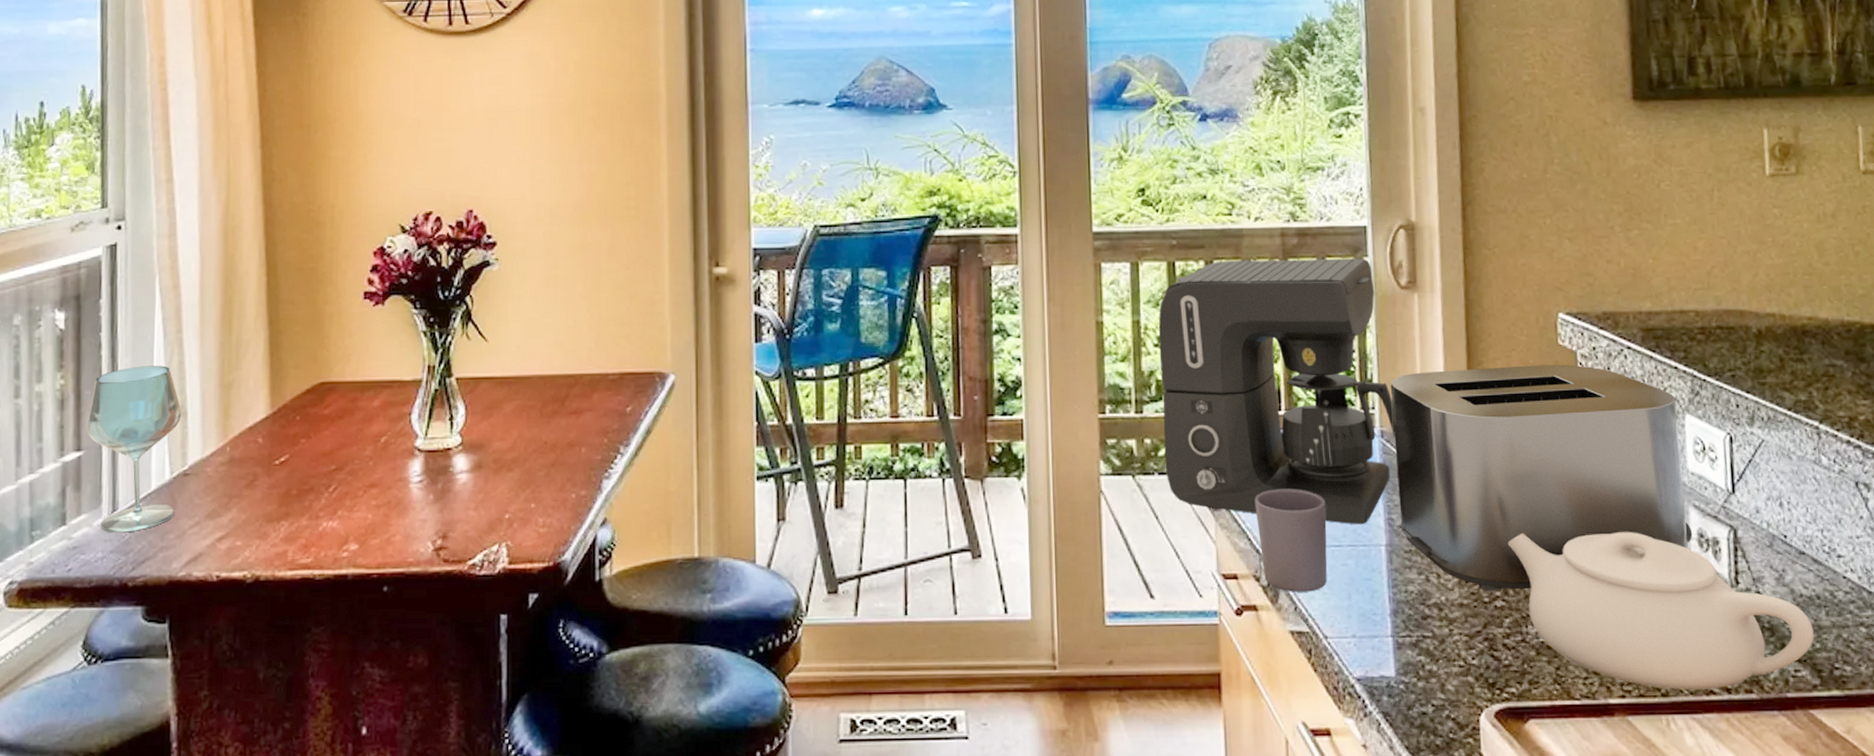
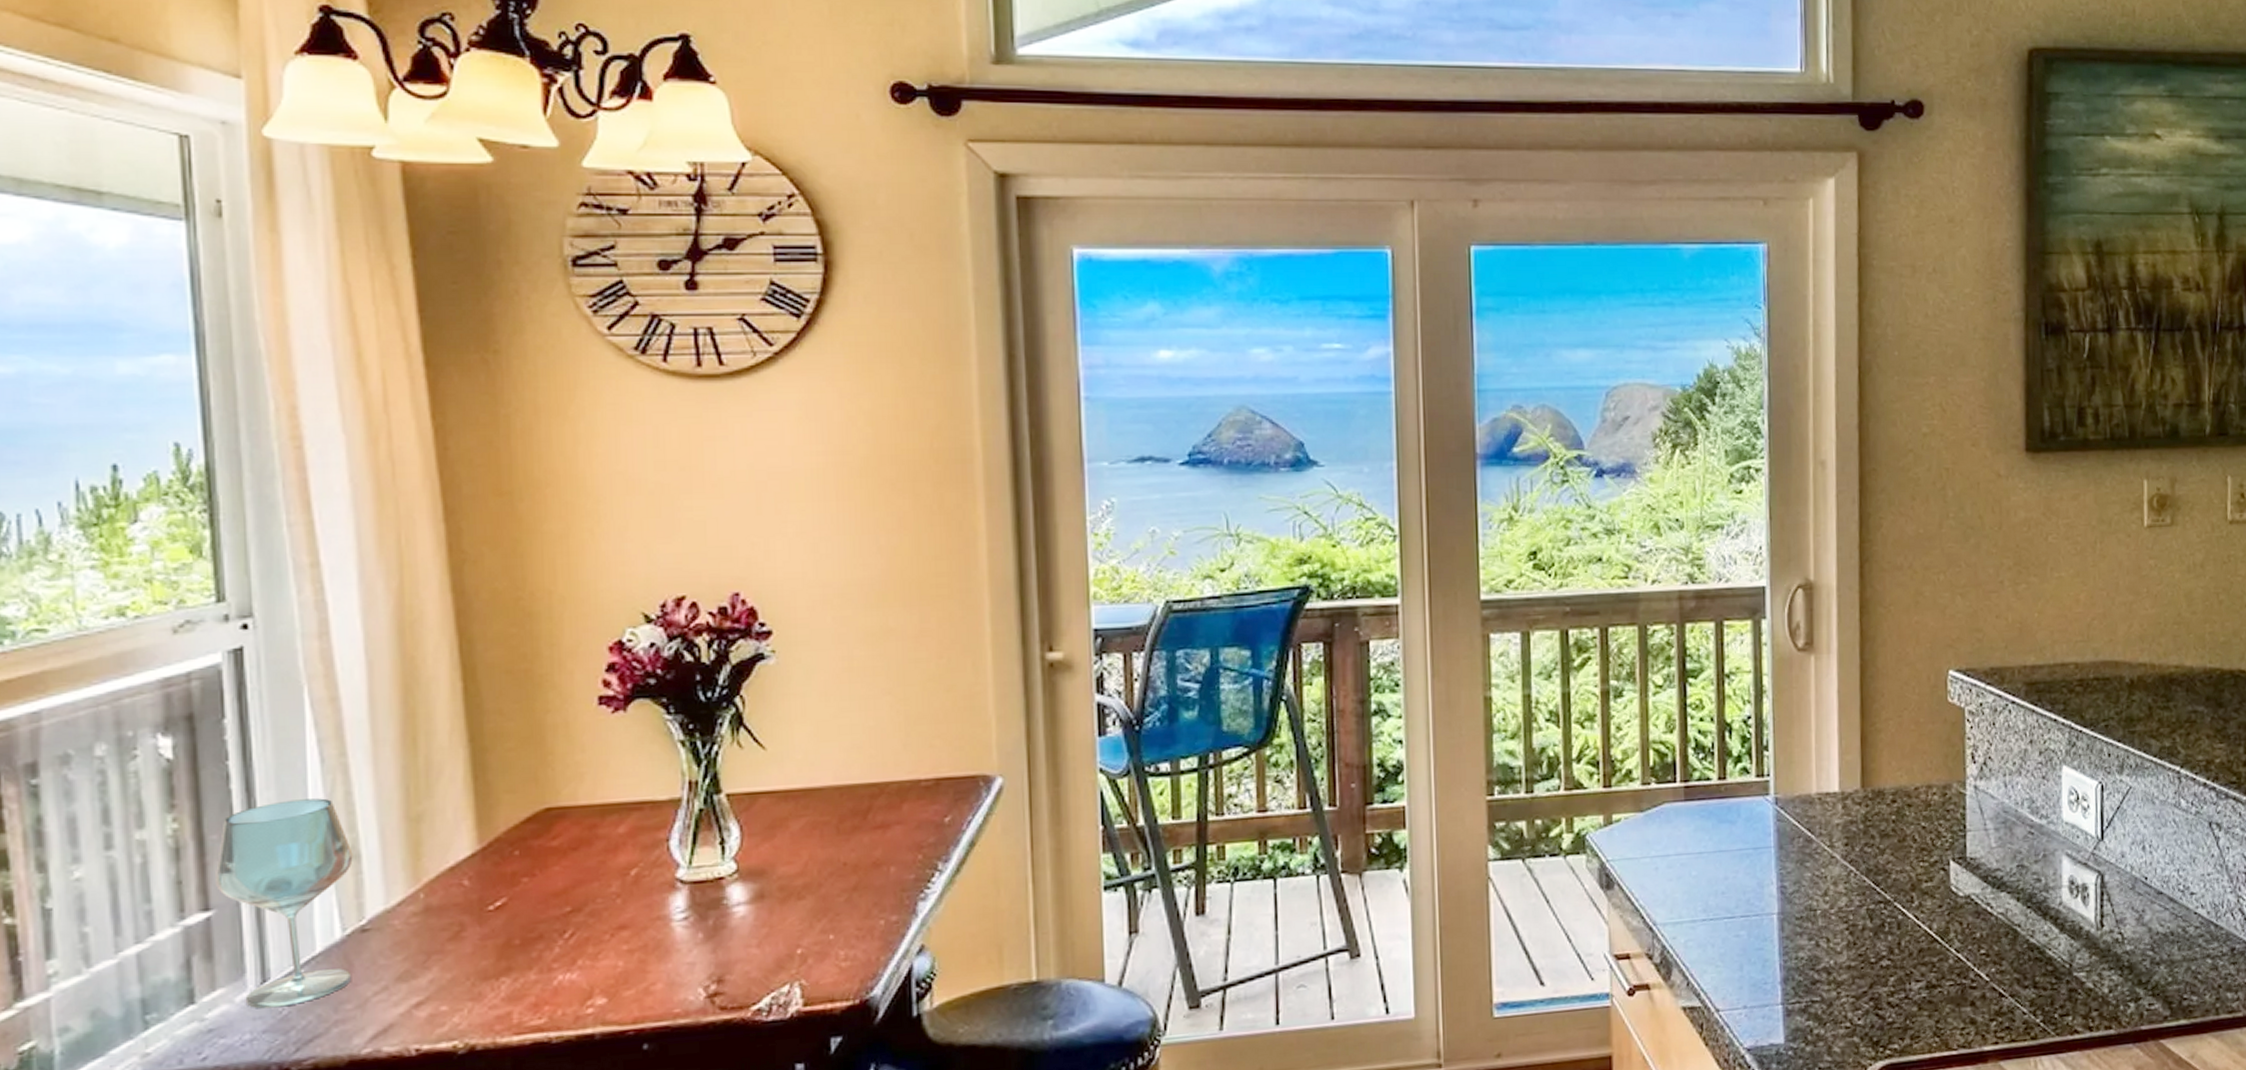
coffee maker: present [1158,258,1395,525] -> none [1550,620,1789,895]
mug: present [1254,489,1327,592] -> none [1648,862,1720,968]
toaster: present [1390,364,1693,592] -> none [1785,721,2065,952]
teapot: present [1507,532,1814,690] -> none [1894,883,2167,1033]

